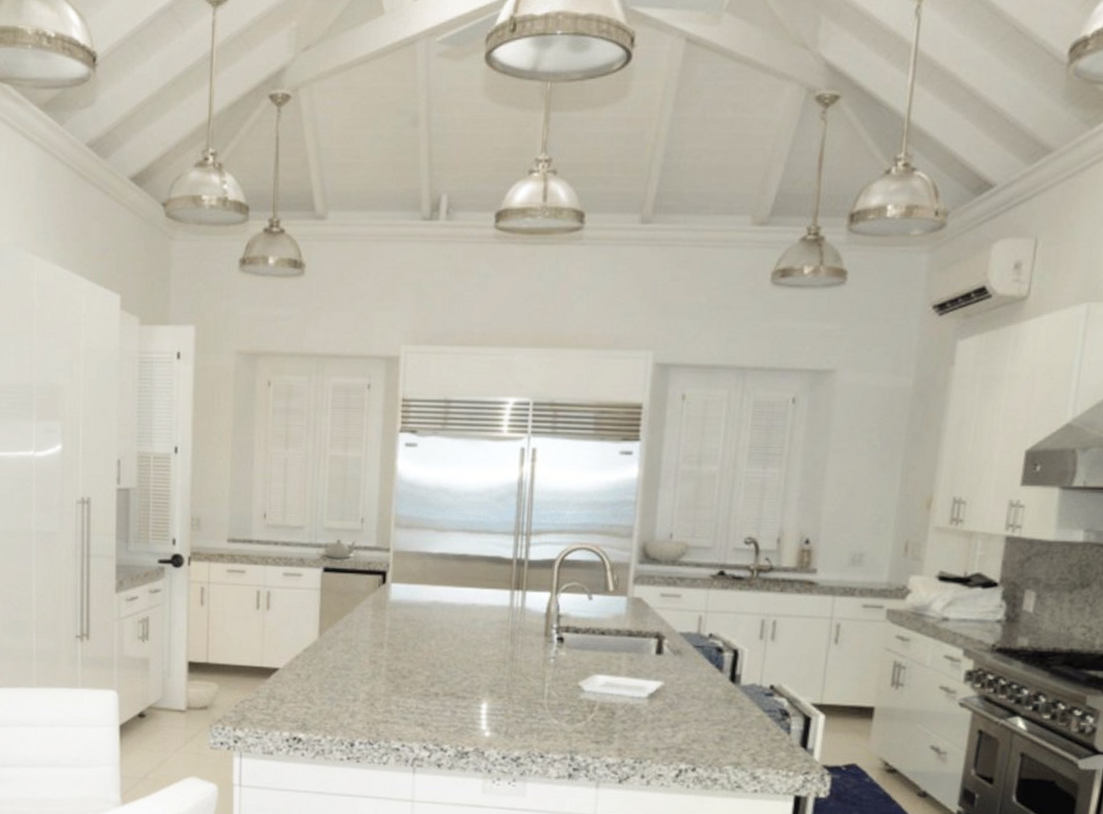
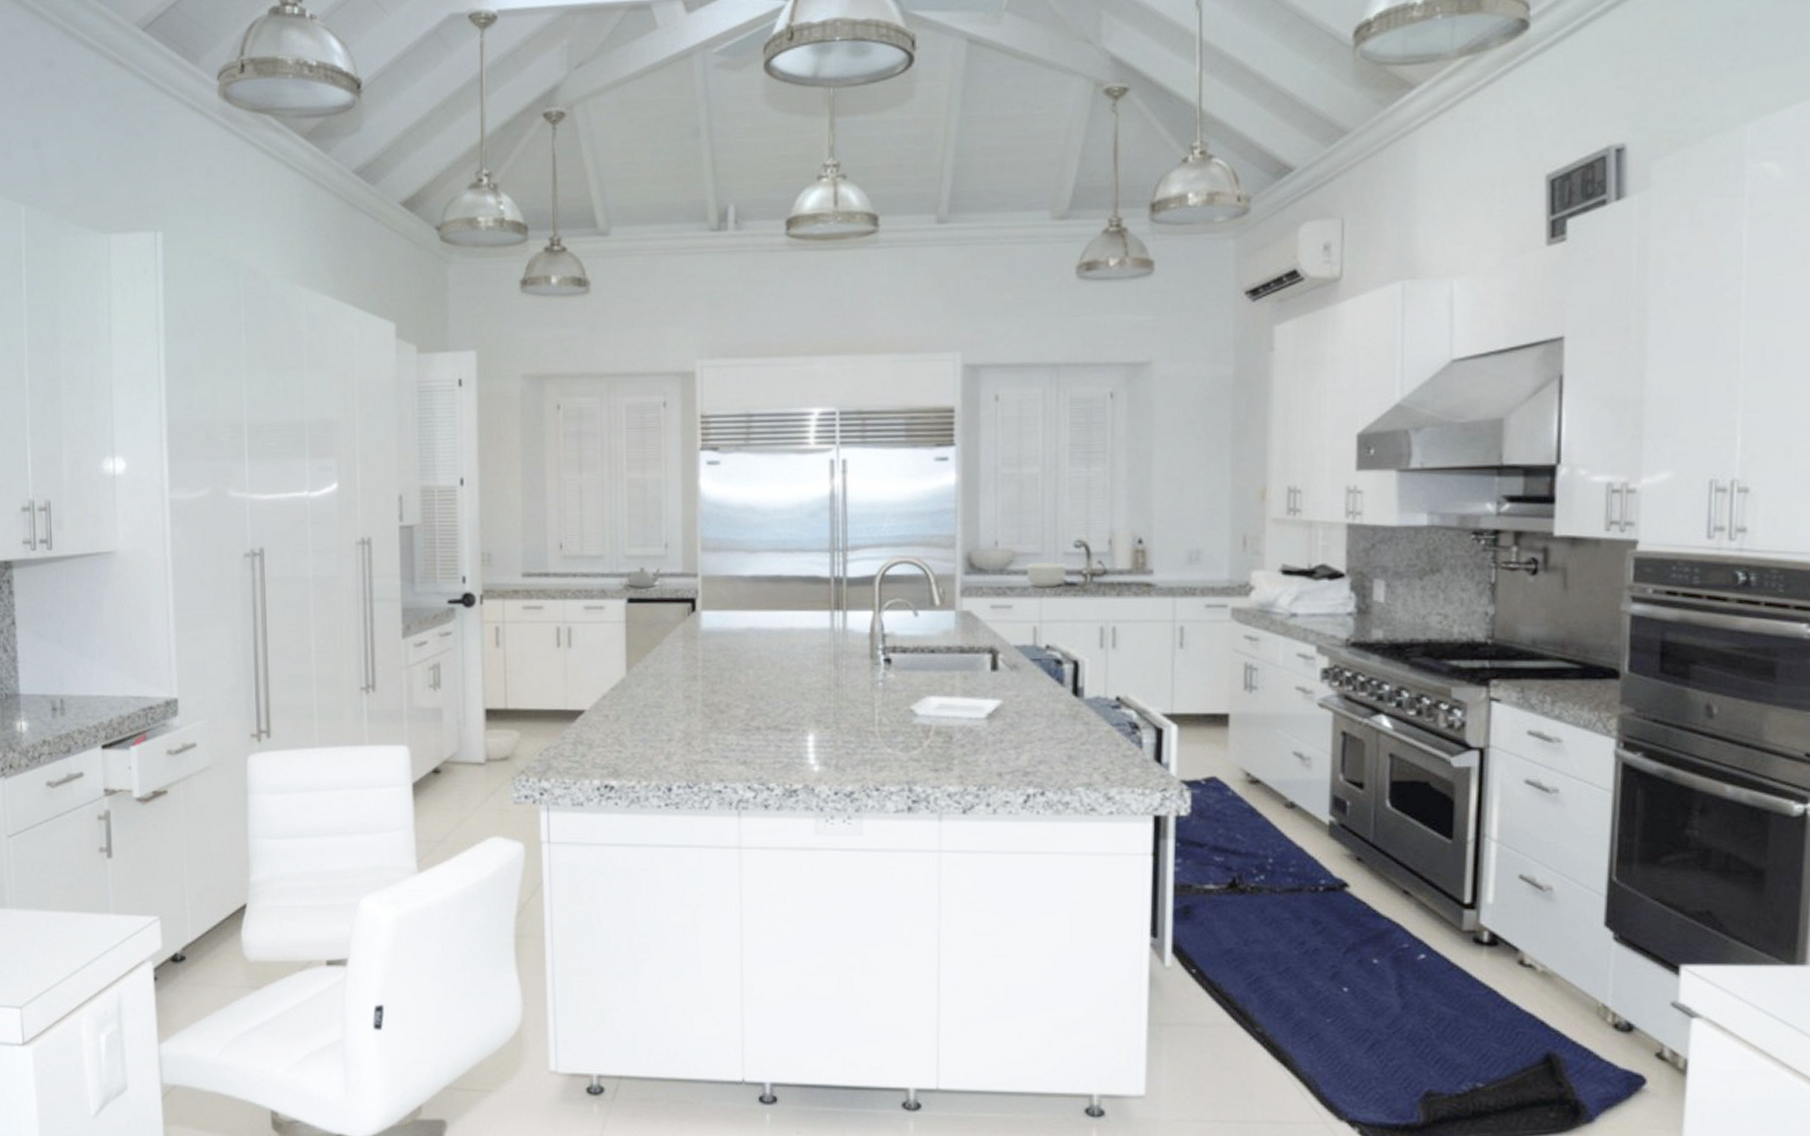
bowl: none [697,555,735,582] -> present [1027,561,1066,589]

